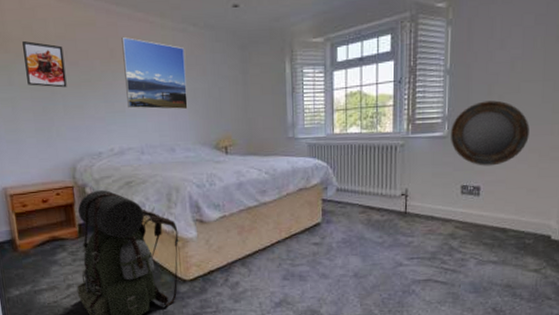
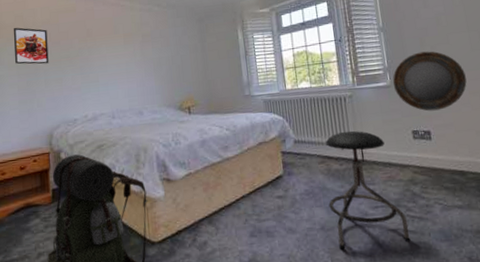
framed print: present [121,36,188,110] -> none [97,18,154,79]
stool: none [364,181,441,296] -> present [325,130,411,250]

